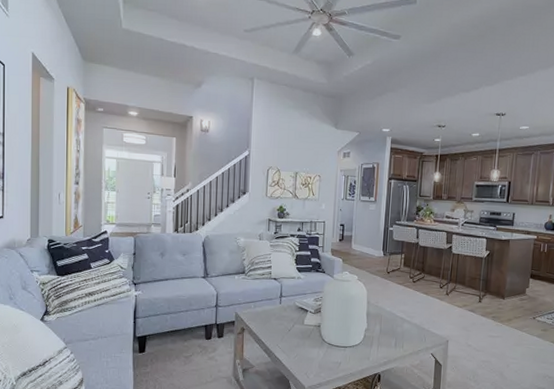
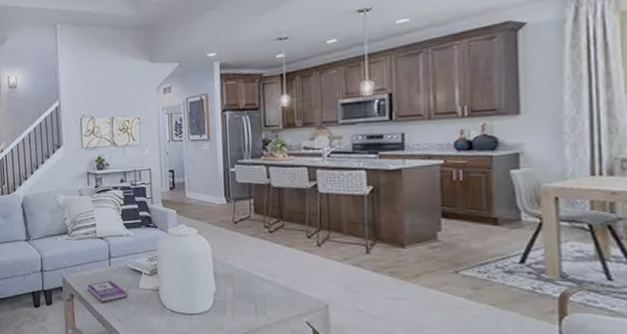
book: none [258,316,293,336] -> present [87,280,127,302]

